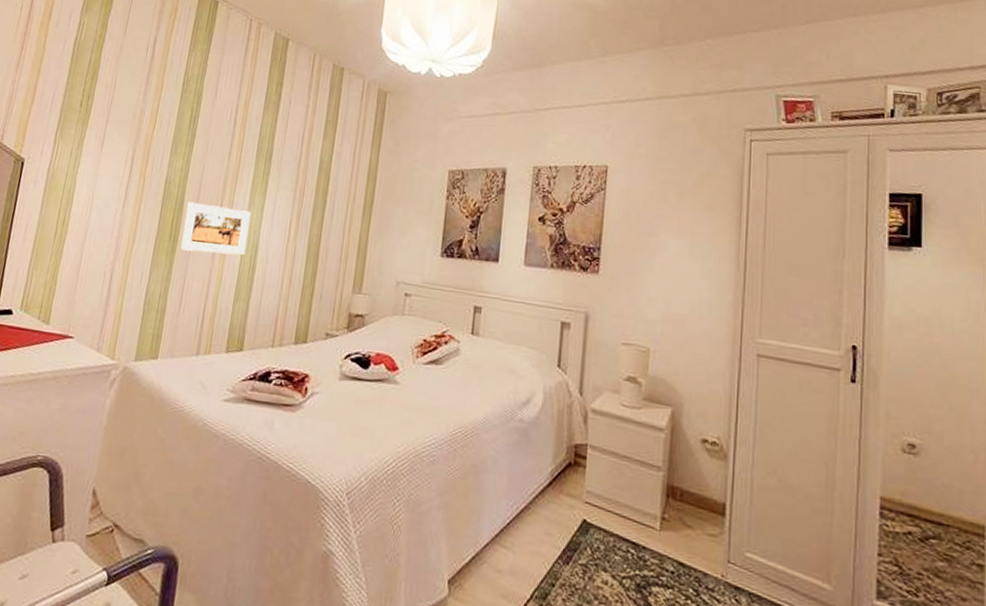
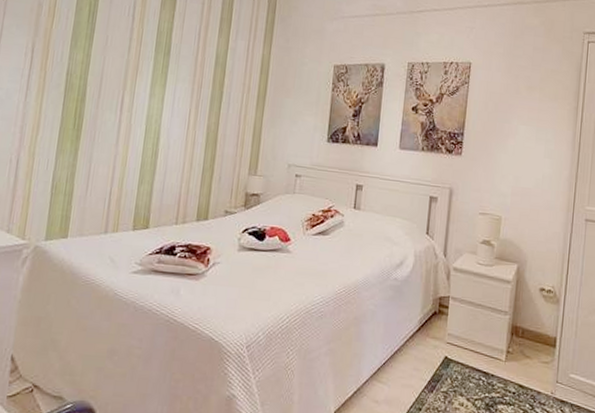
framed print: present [179,201,251,256] -> none [84,92,152,143]

